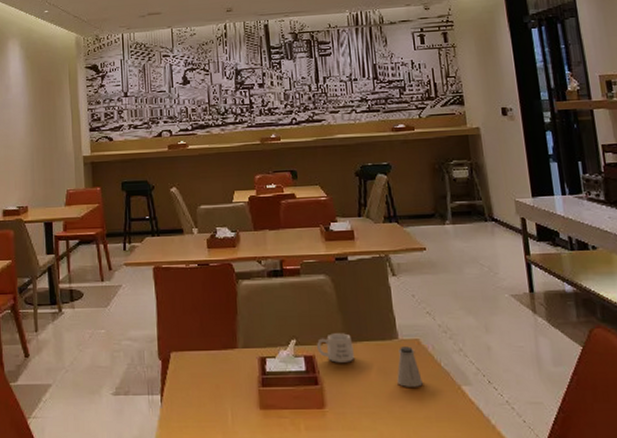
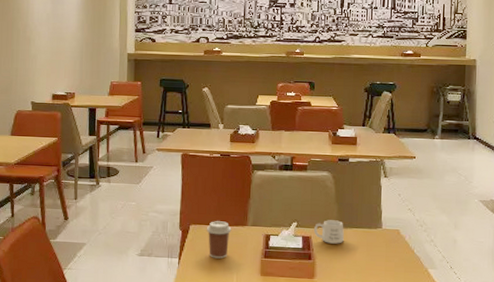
coffee cup: none [189,345,220,392] -> present [206,221,232,259]
saltshaker: present [397,346,423,387] -> none [376,234,397,267]

